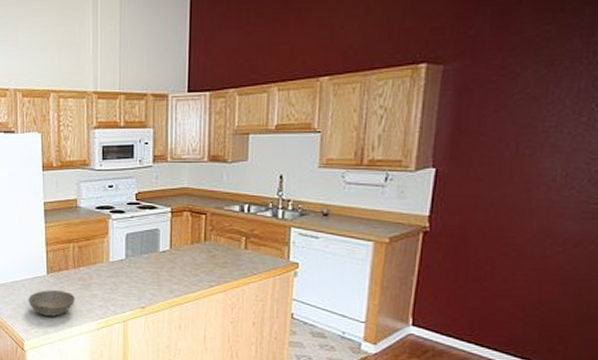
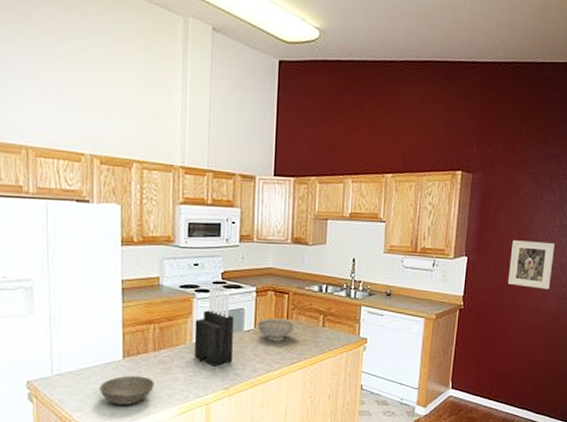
knife block: none [110,209,149,286] -> present [194,288,234,366]
decorative bowl: none [173,239,213,264] -> present [257,318,295,342]
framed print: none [498,144,580,207] -> present [507,240,555,290]

